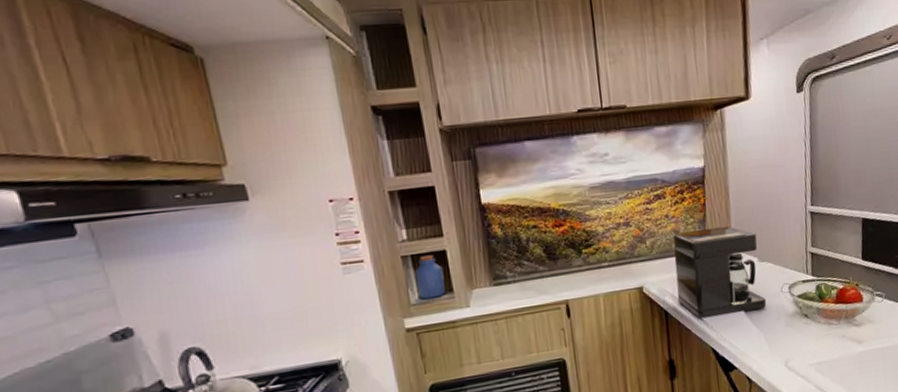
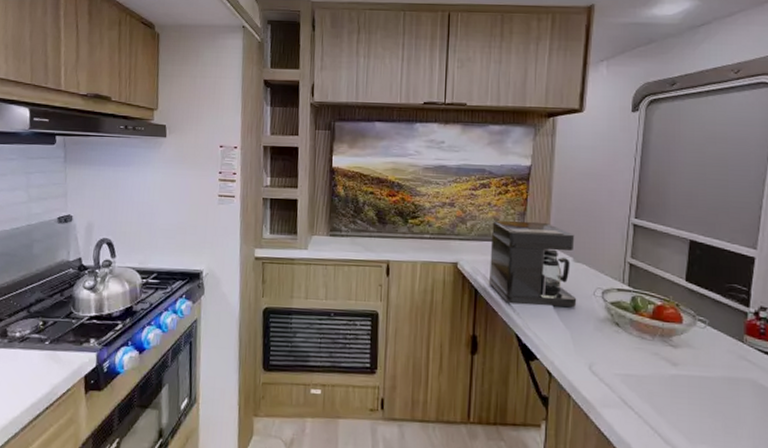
jar: present [414,255,446,300] -> none [269,201,292,237]

